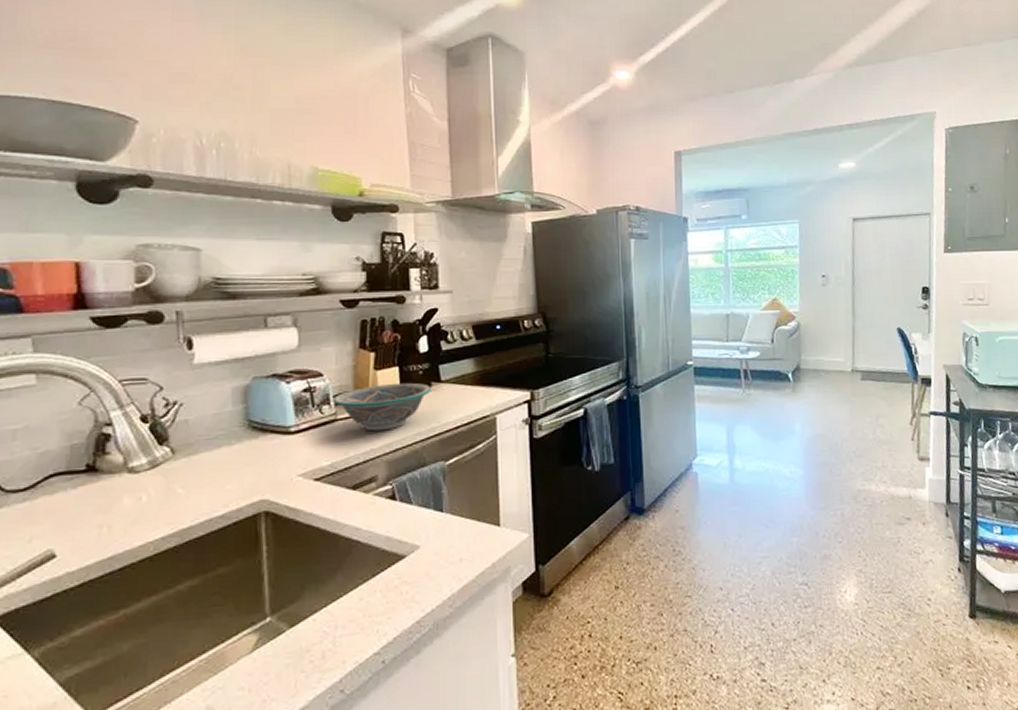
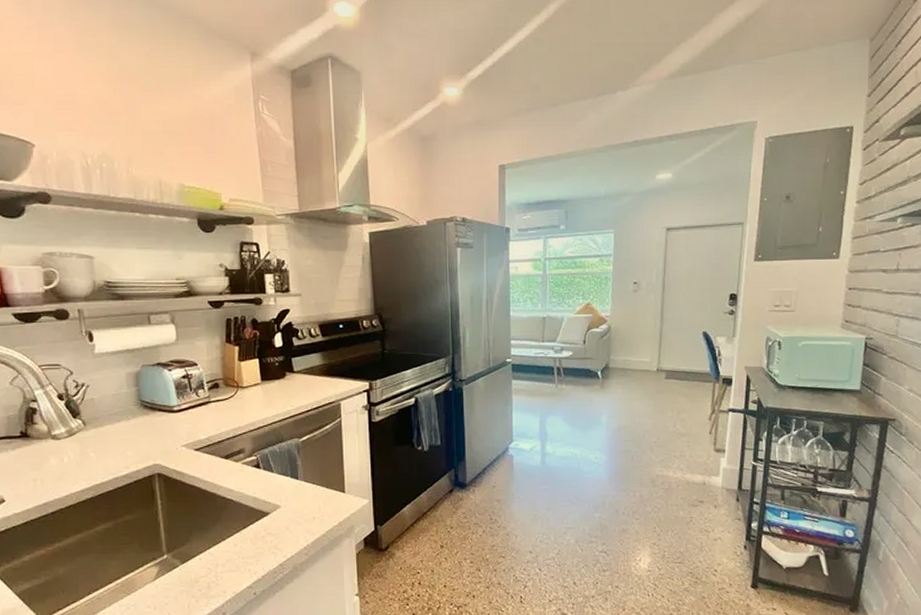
bowl: present [332,382,431,431] -> none [206,372,286,412]

